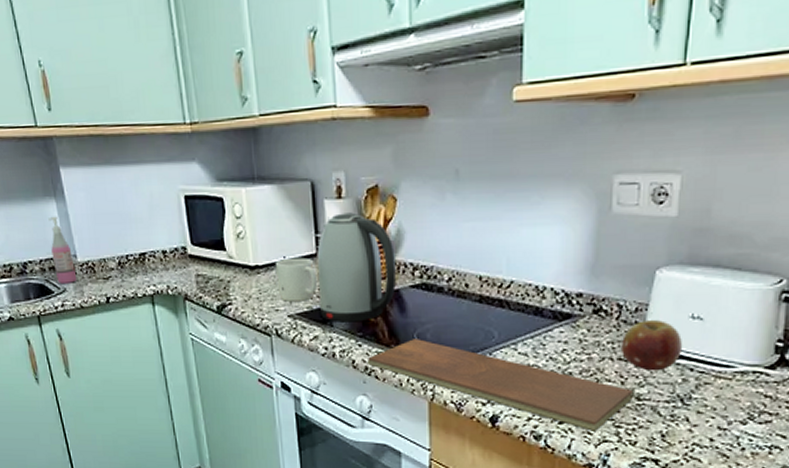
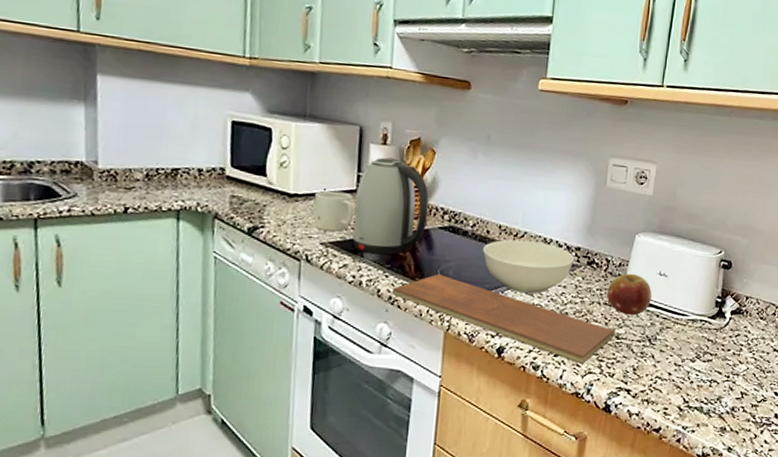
soap dispenser: present [48,216,77,283] -> none [67,120,94,189]
bowl: none [463,291,576,354] -> present [483,239,575,294]

